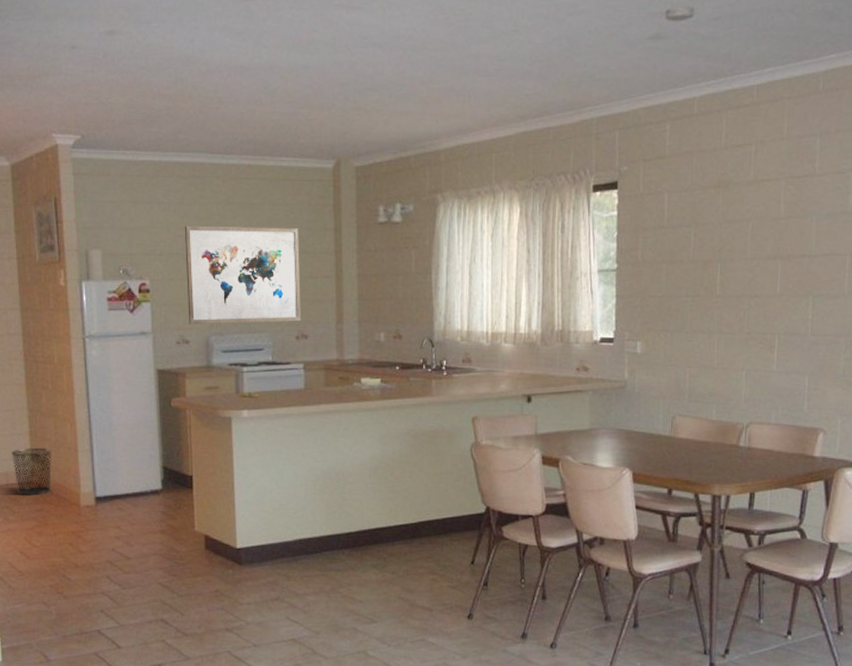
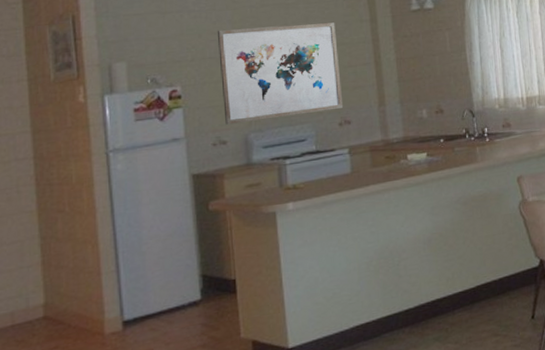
waste bin: present [11,447,53,496] -> none [18,276,70,335]

